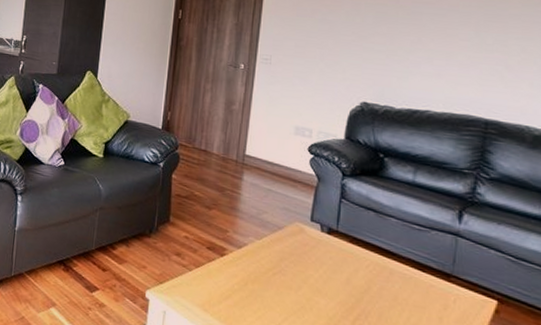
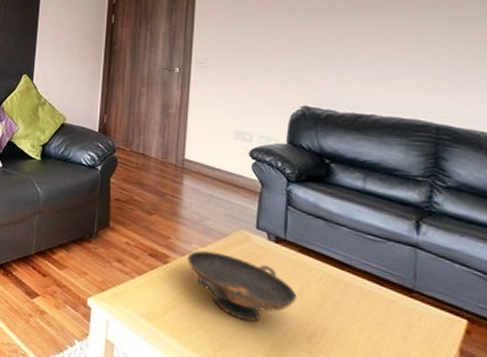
decorative bowl: none [243,242,345,309] -> present [186,250,297,323]

